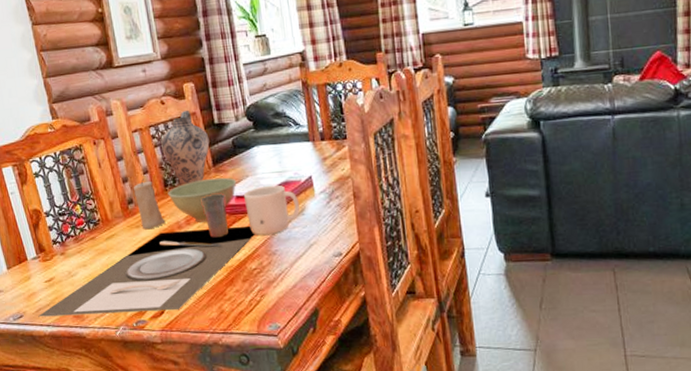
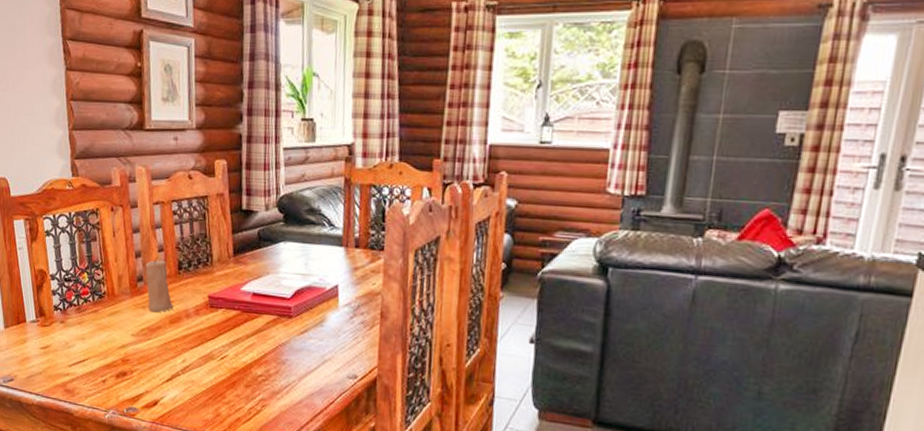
place setting: present [38,194,256,317] -> none [29,286,267,404]
ceramic jug: present [161,110,210,184] -> none [182,189,234,271]
bowl: present [168,177,237,223] -> none [180,268,256,315]
mug: present [243,185,300,235] -> none [260,287,321,342]

